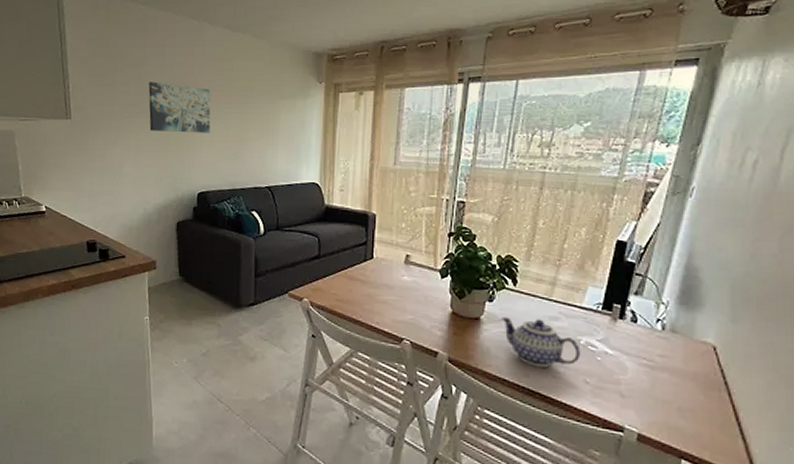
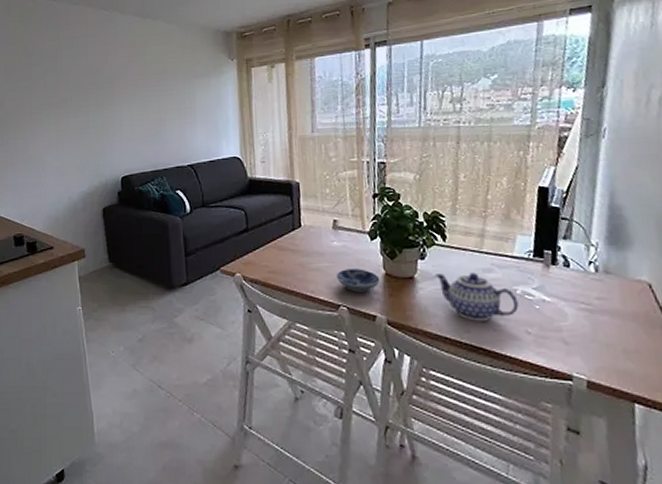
wall art: present [148,82,211,133] -> none [65,72,129,121]
bowl: none [403,304,446,328] -> present [337,269,380,292]

